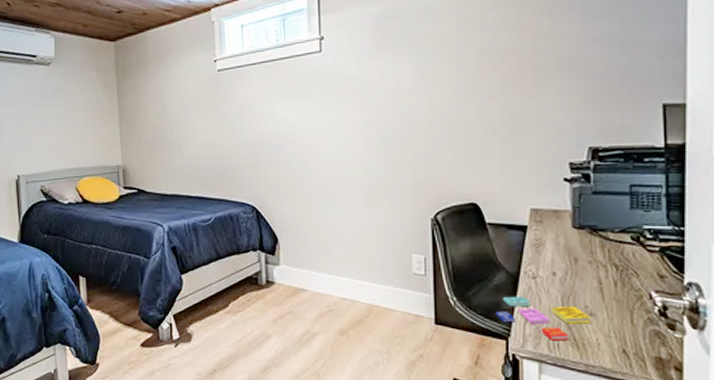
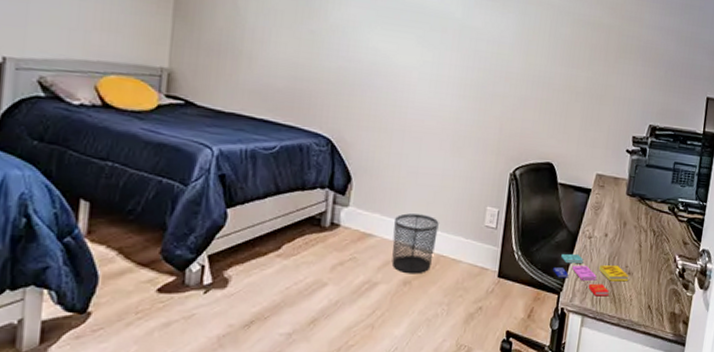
waste bin: none [323,267,366,324] -> present [391,213,439,274]

